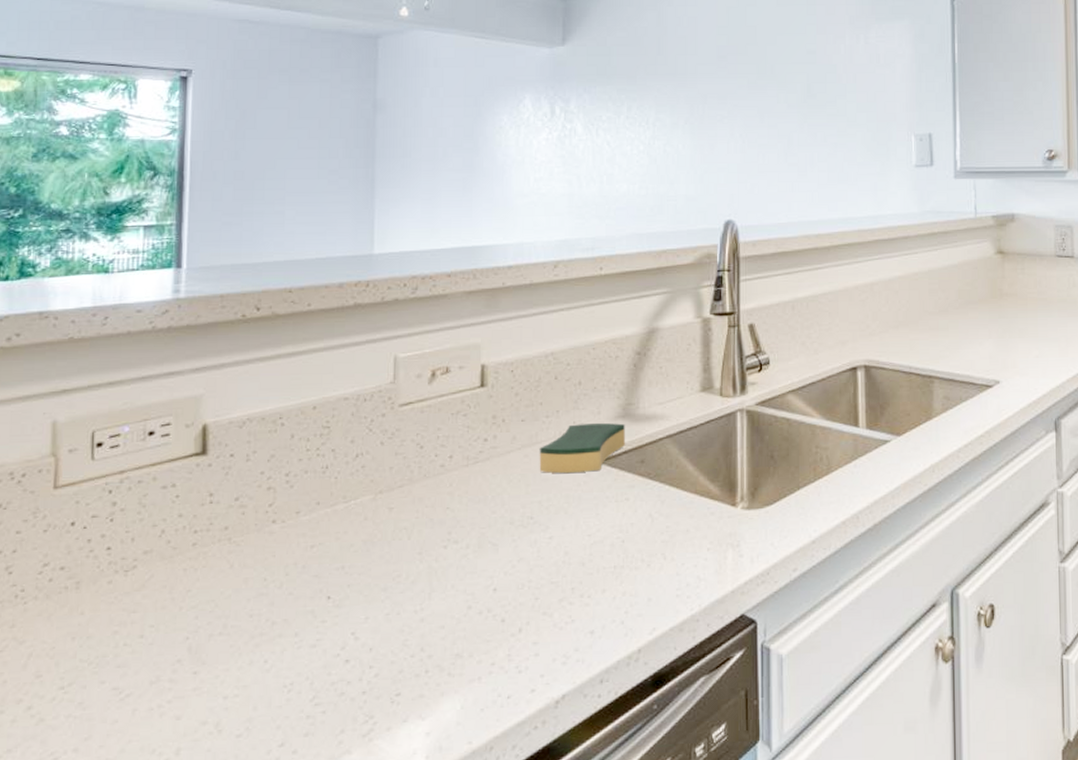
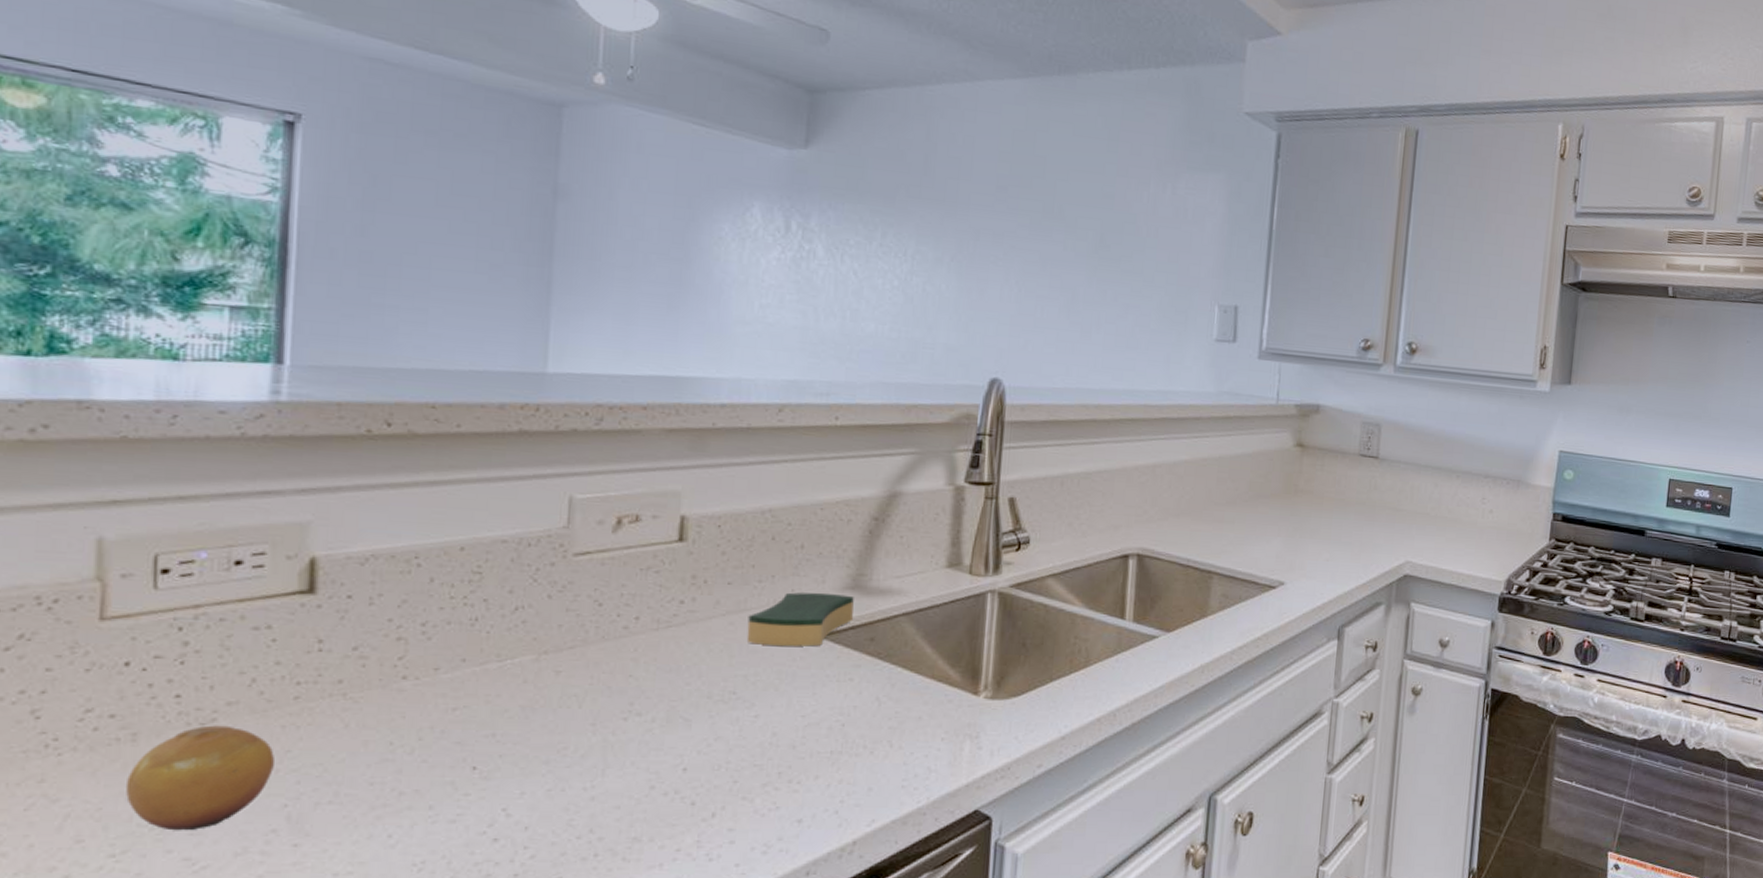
fruit: none [72,571,179,664] -> present [126,725,274,831]

